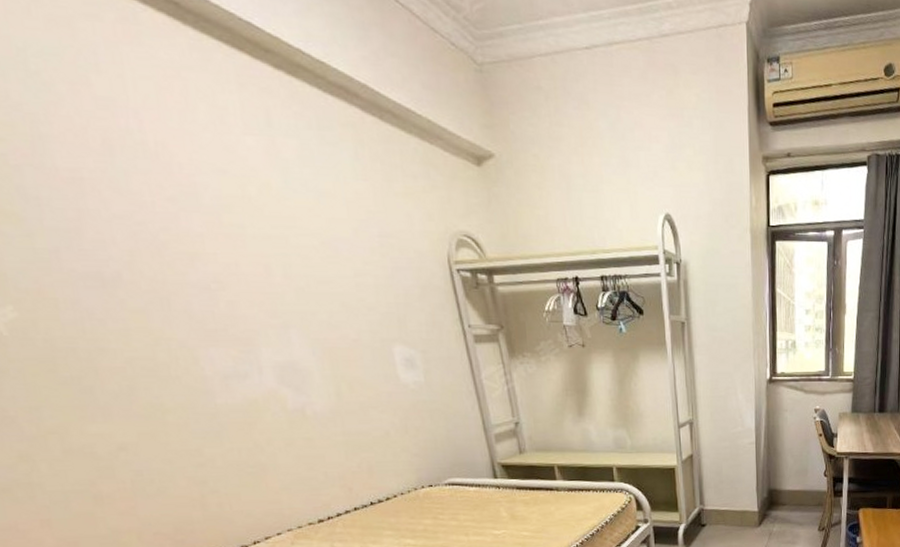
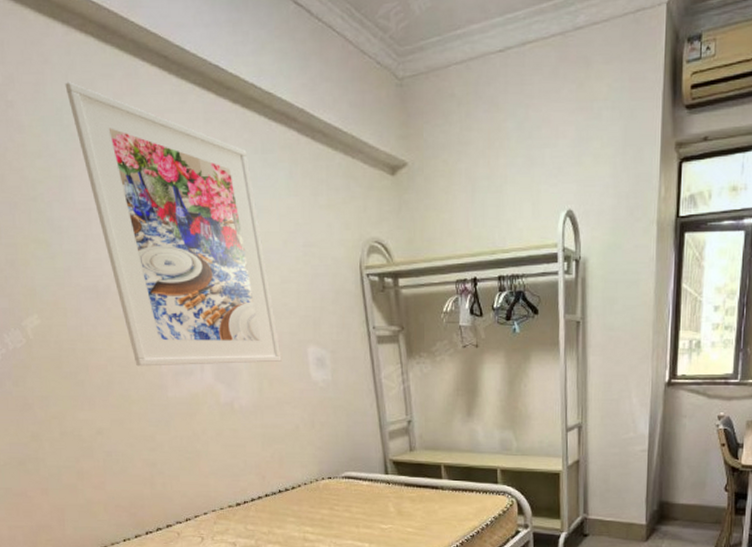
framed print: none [27,16,362,369] -> present [65,82,282,367]

